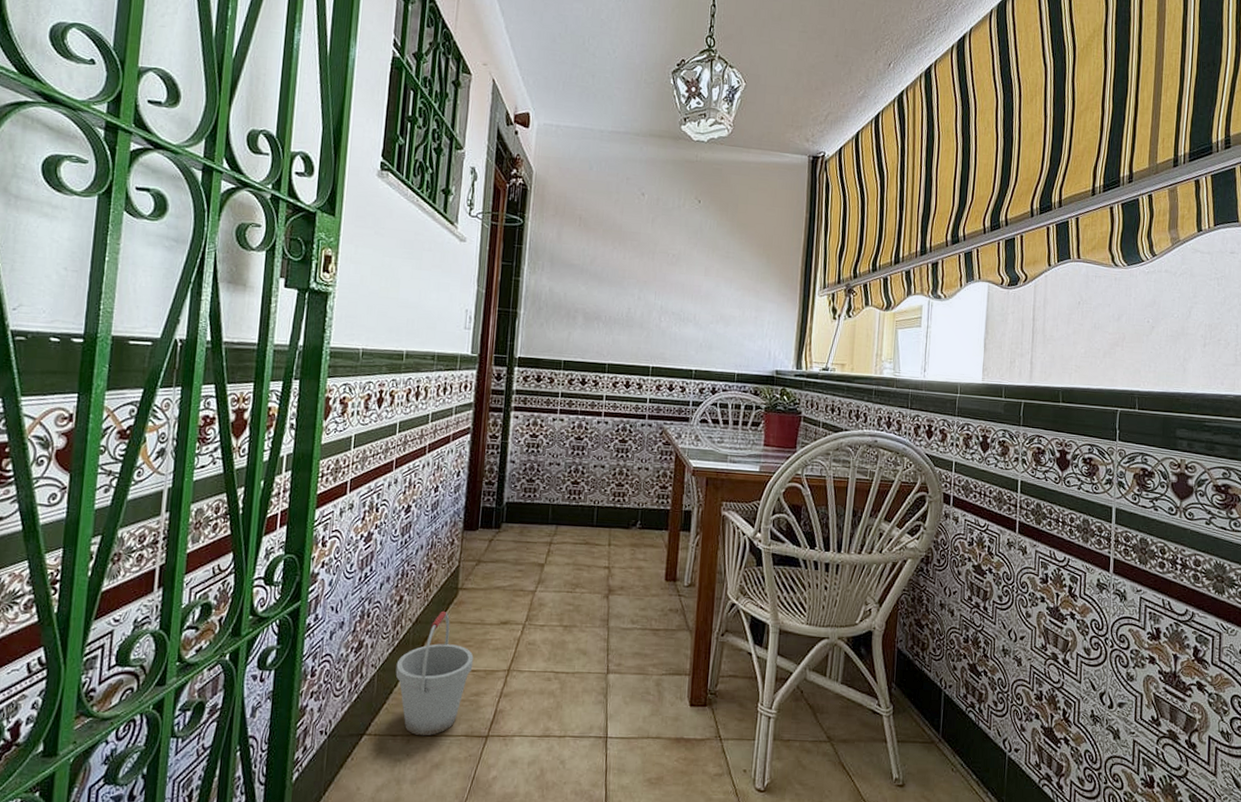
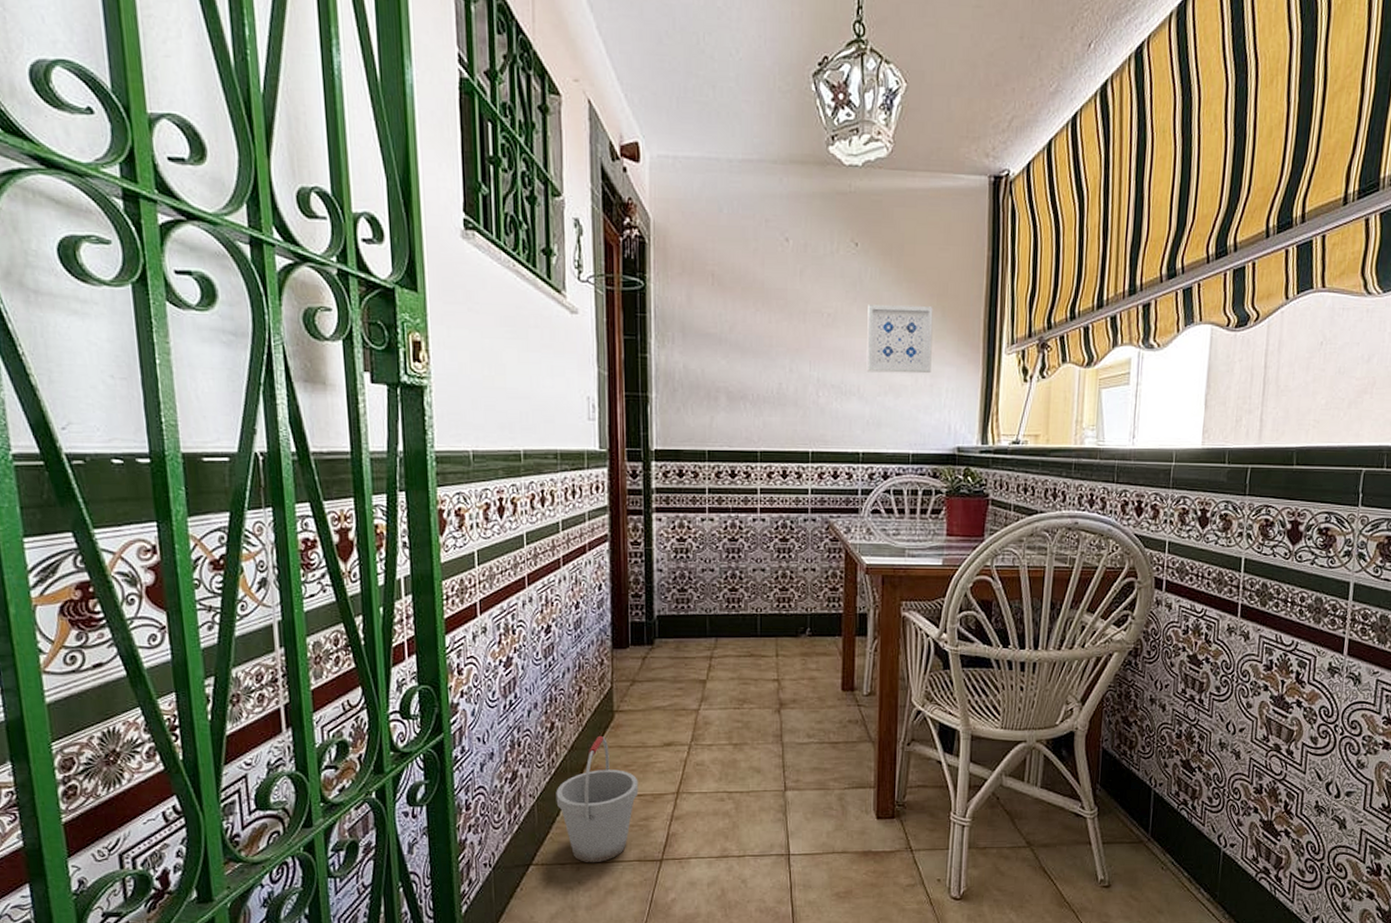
wall art: none [702,249,760,308] -> present [866,305,933,374]

